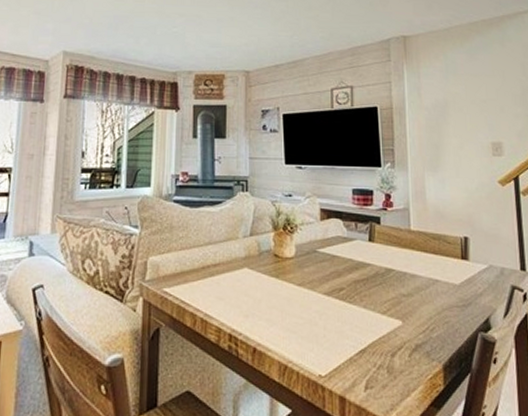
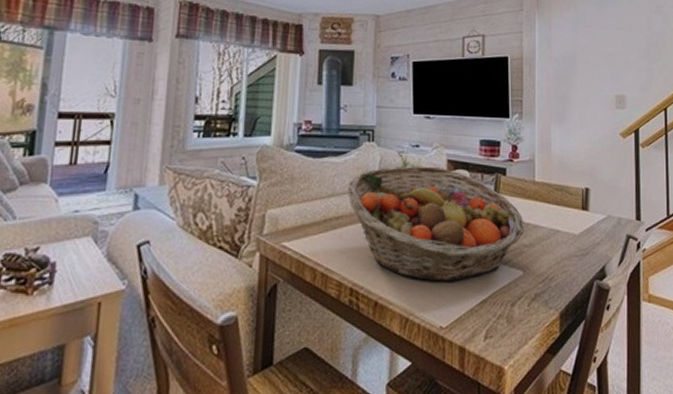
fruit basket: none [223,214,401,330] -> present [347,165,524,282]

